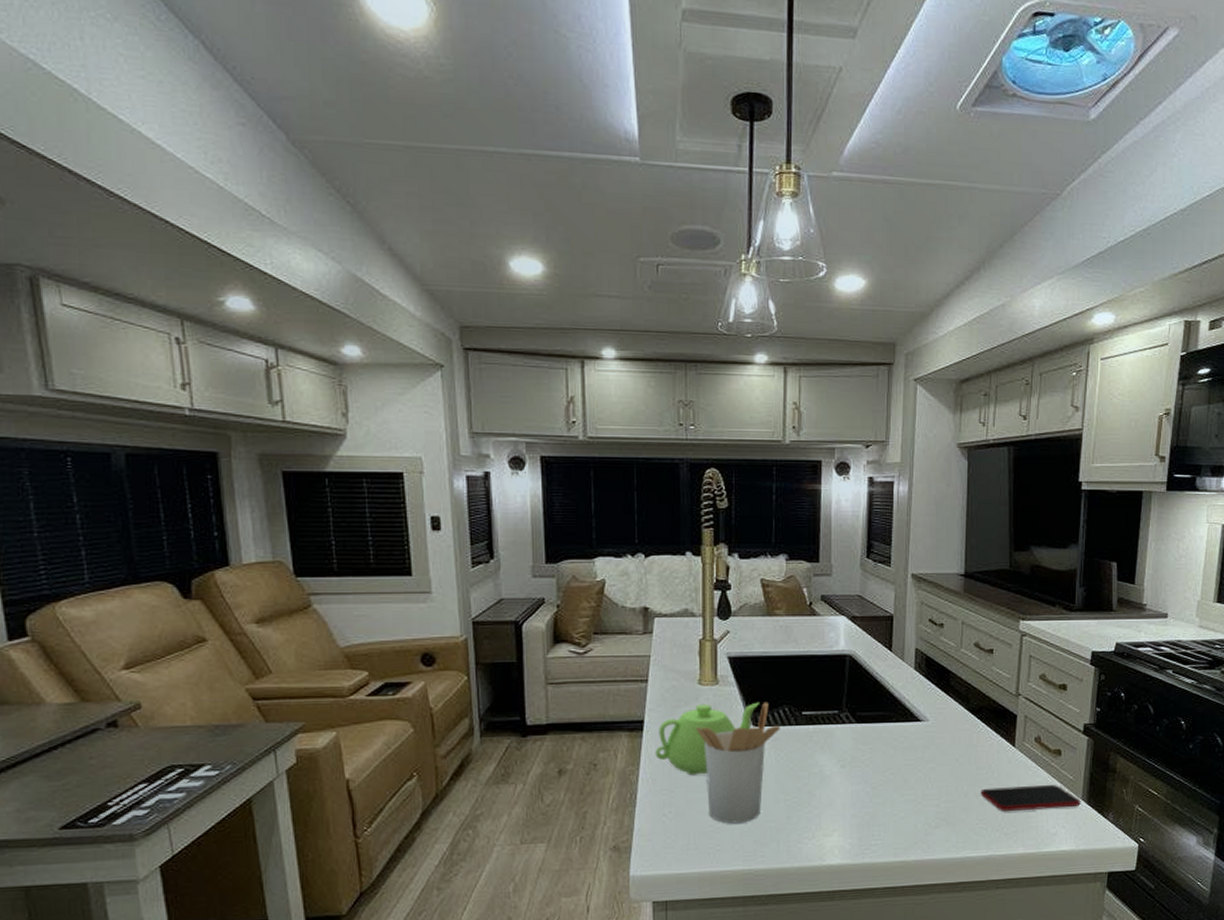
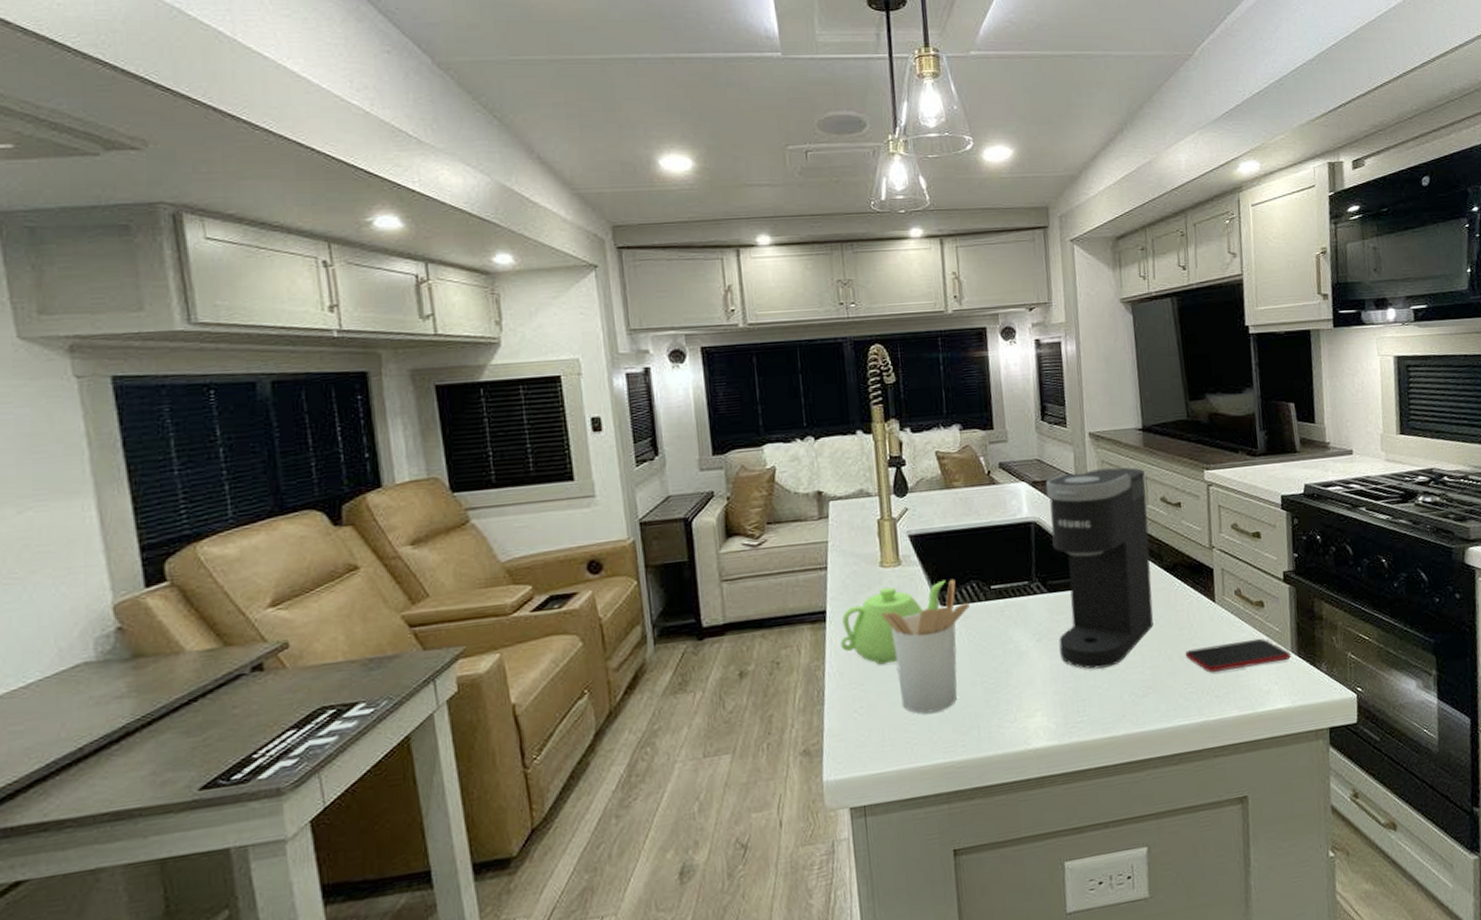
coffee maker: none [862,610,962,798] -> present [1045,467,1153,669]

